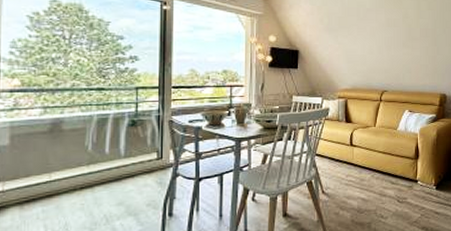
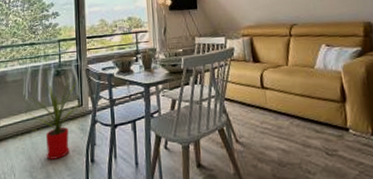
house plant: none [88,127,161,215] -> present [25,76,81,160]

